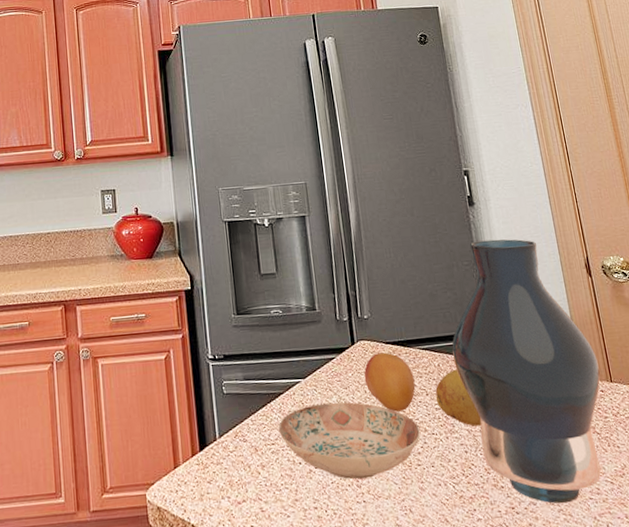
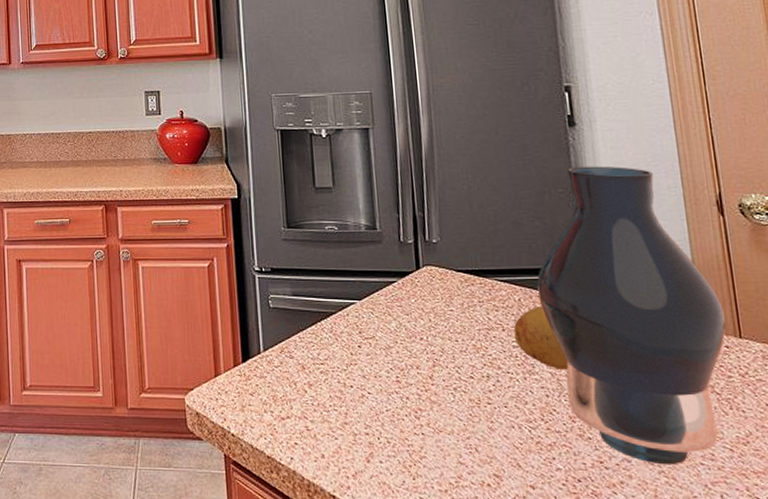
dish: present [278,402,420,480] -> none [328,328,493,411]
fruit: present [364,352,416,412] -> none [429,281,490,345]

